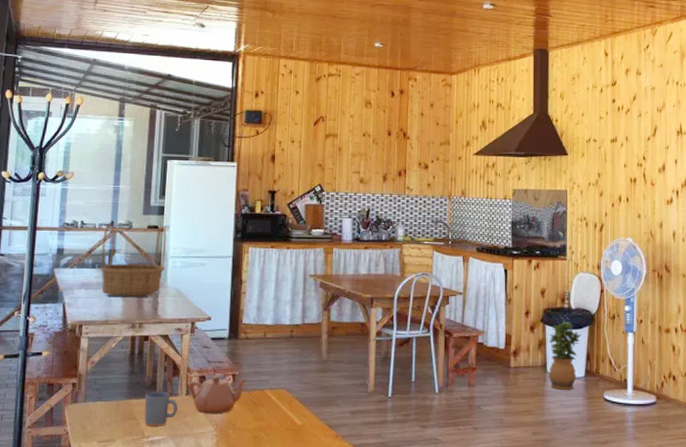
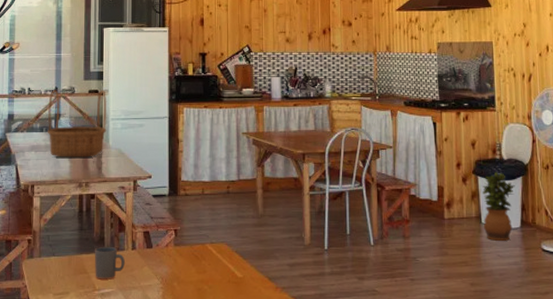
teapot: present [187,375,248,413] -> none [133,230,189,266]

